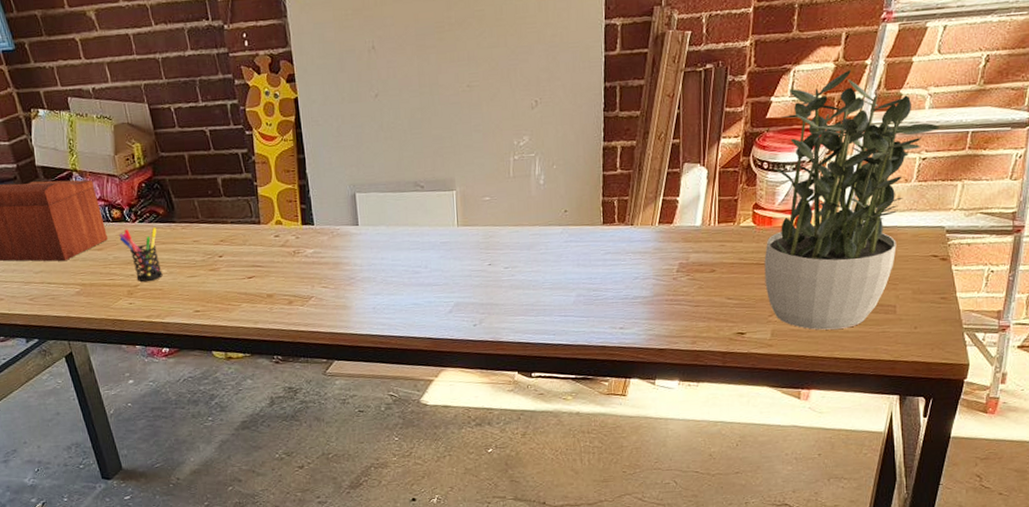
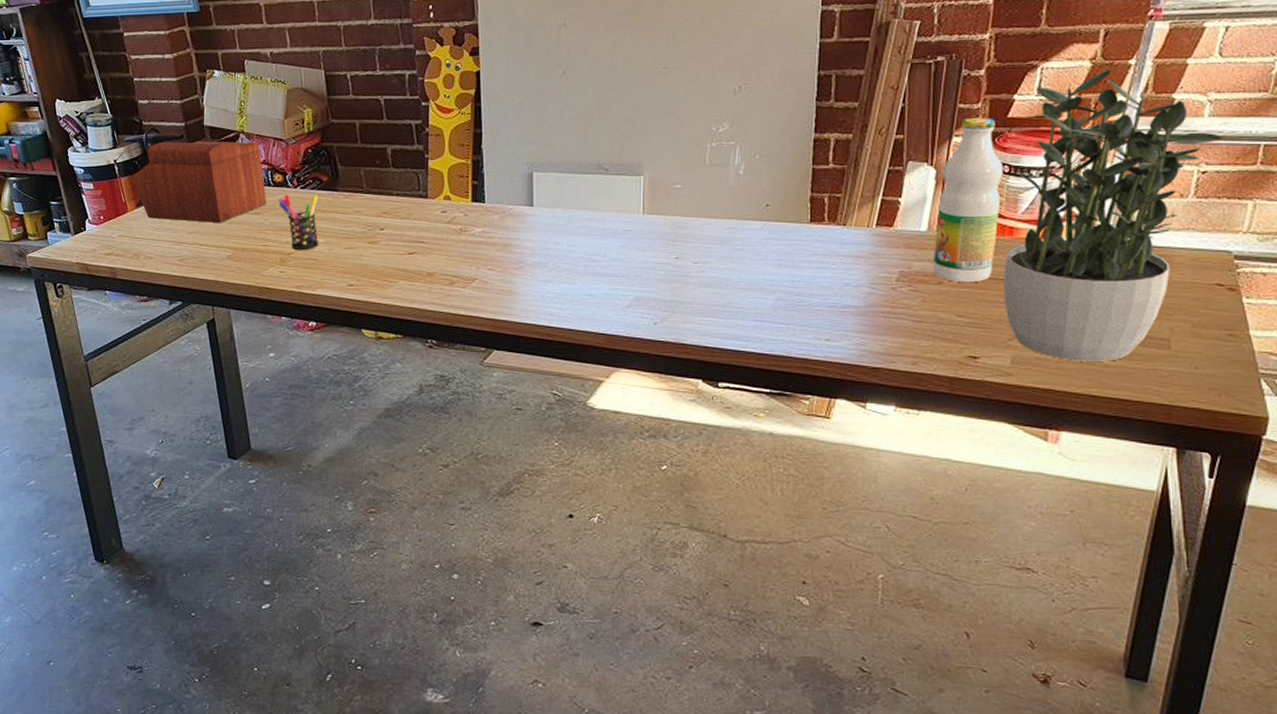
bottle: none [706,119,763,269] -> present [932,117,1003,283]

